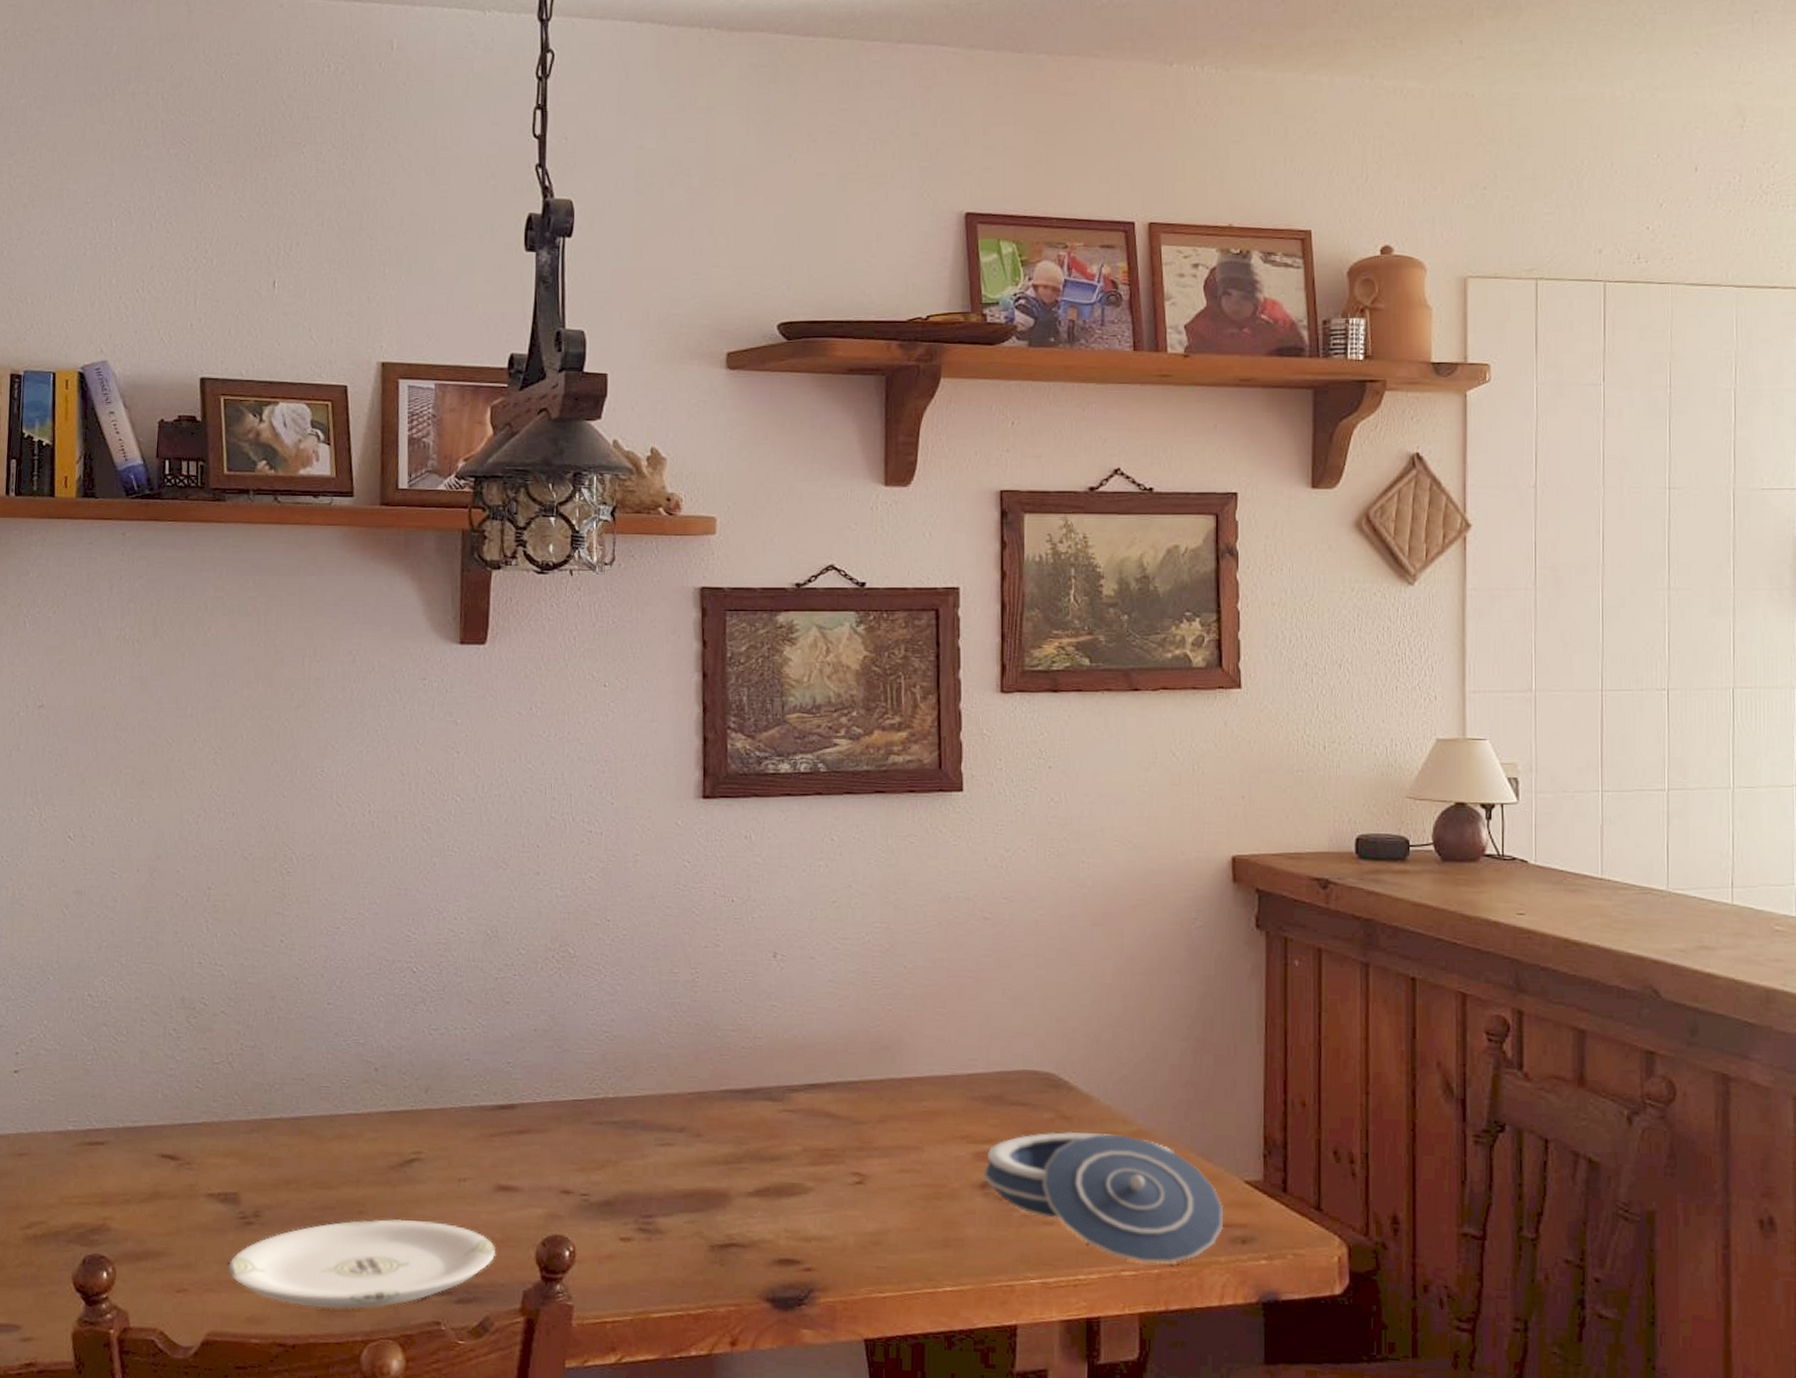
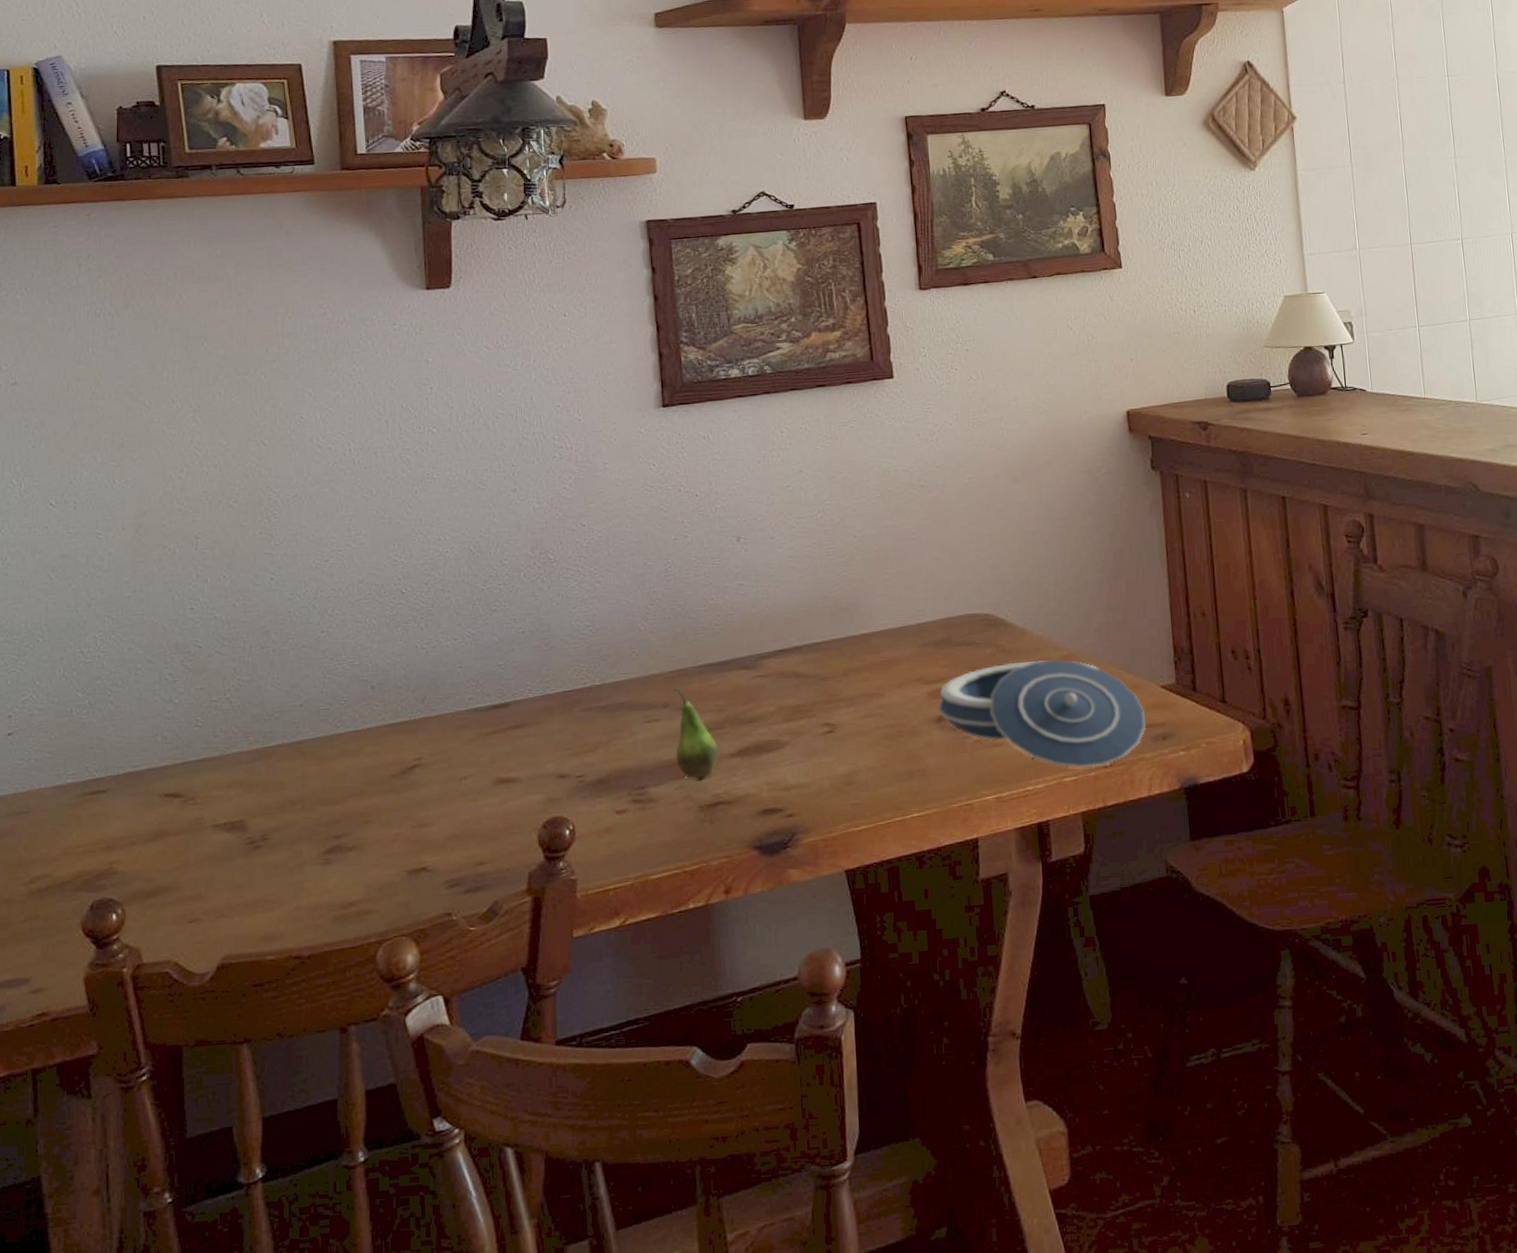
plate: present [228,1219,496,1310] -> none [239,821,500,918]
fruit: none [688,1111,736,1215] -> present [674,688,720,779]

